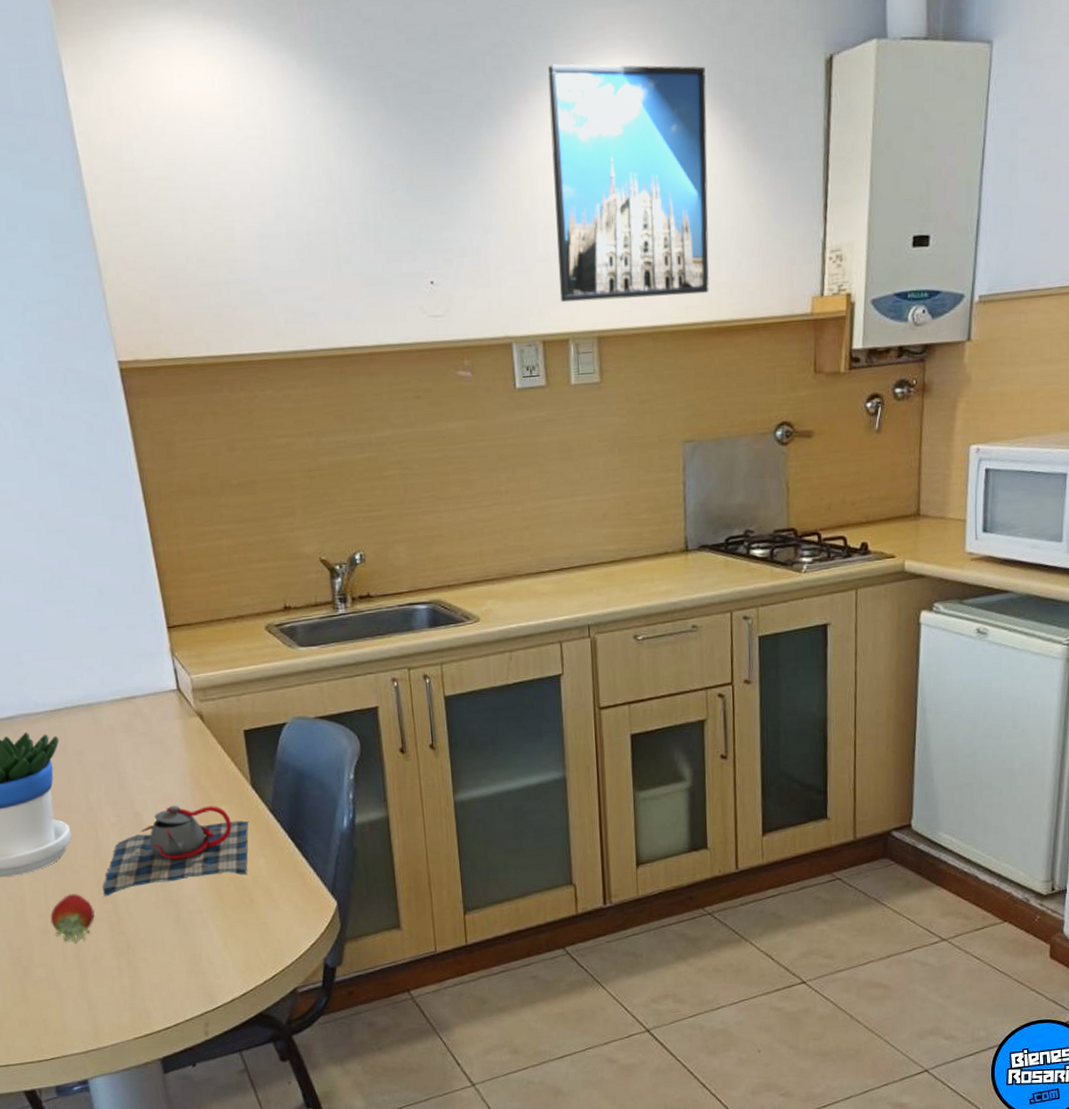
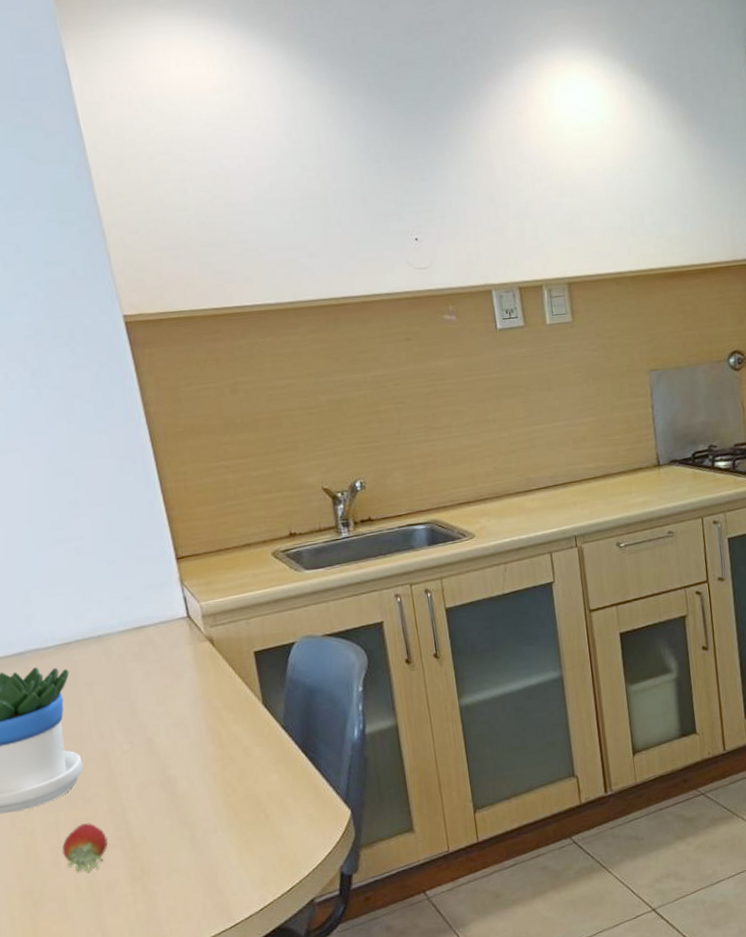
teapot: present [103,805,249,897] -> none [116,726,262,824]
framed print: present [547,64,709,303] -> none [510,55,663,254]

